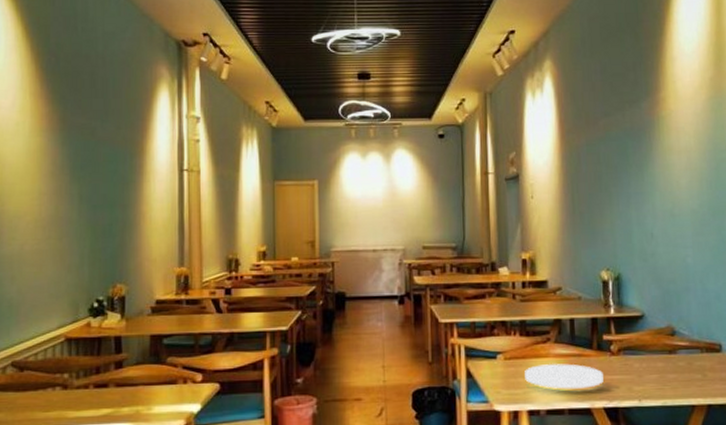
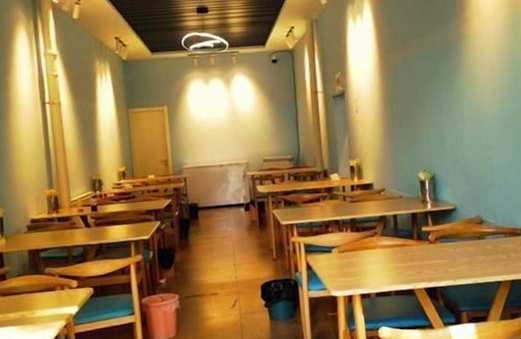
plate: present [525,363,603,389] -> none [356,253,423,275]

